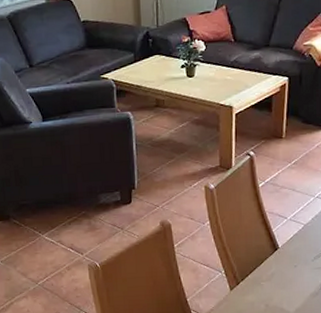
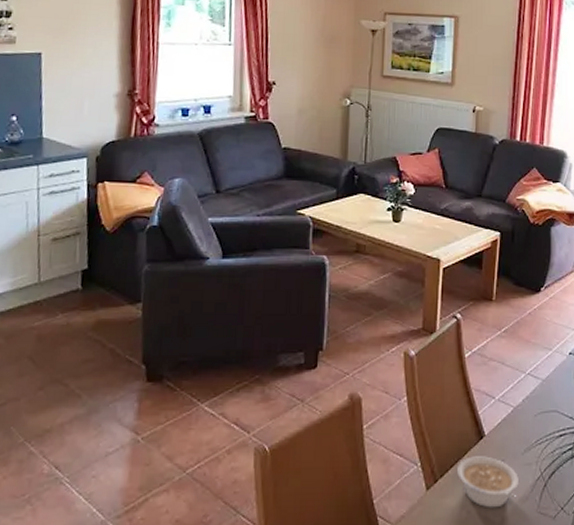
legume: none [256,263,309,302] -> present [457,456,519,508]

